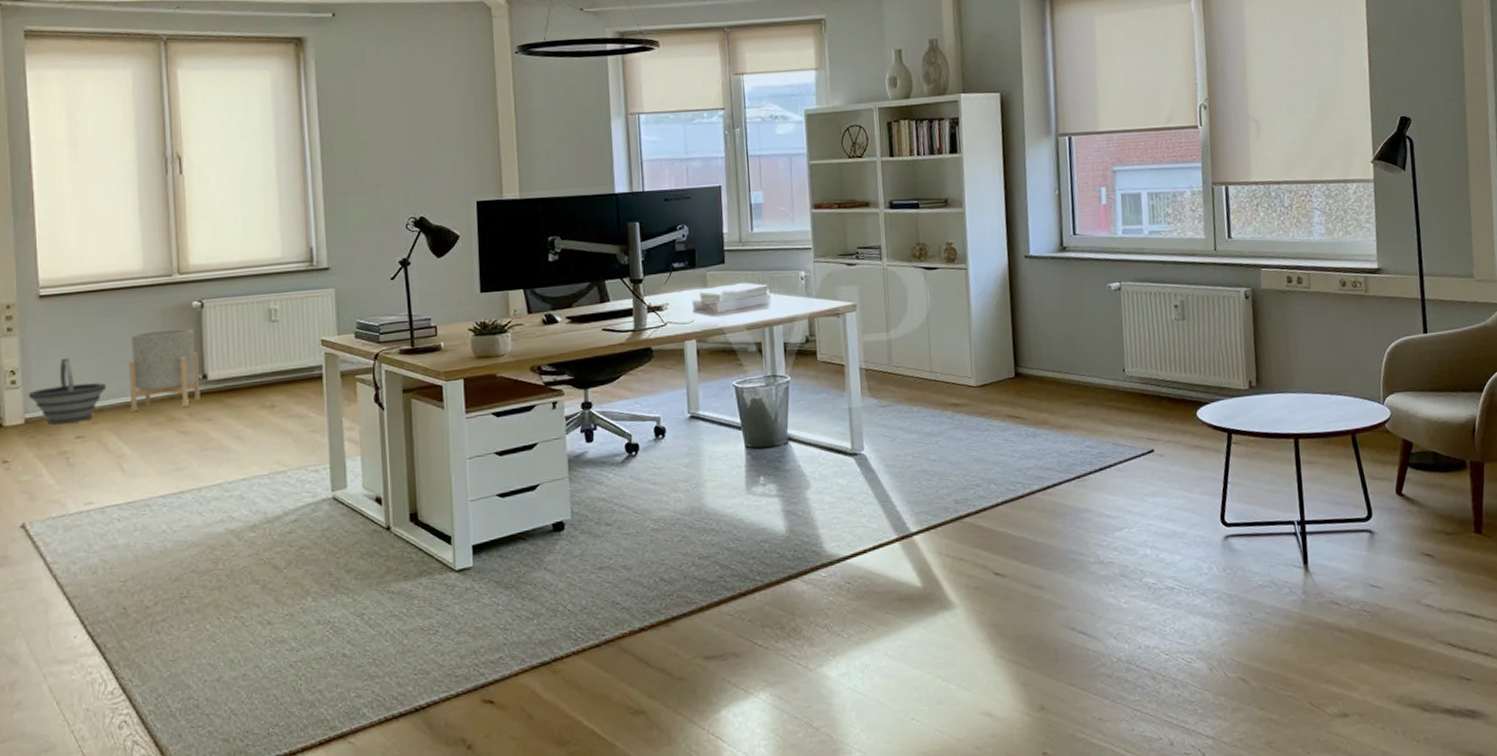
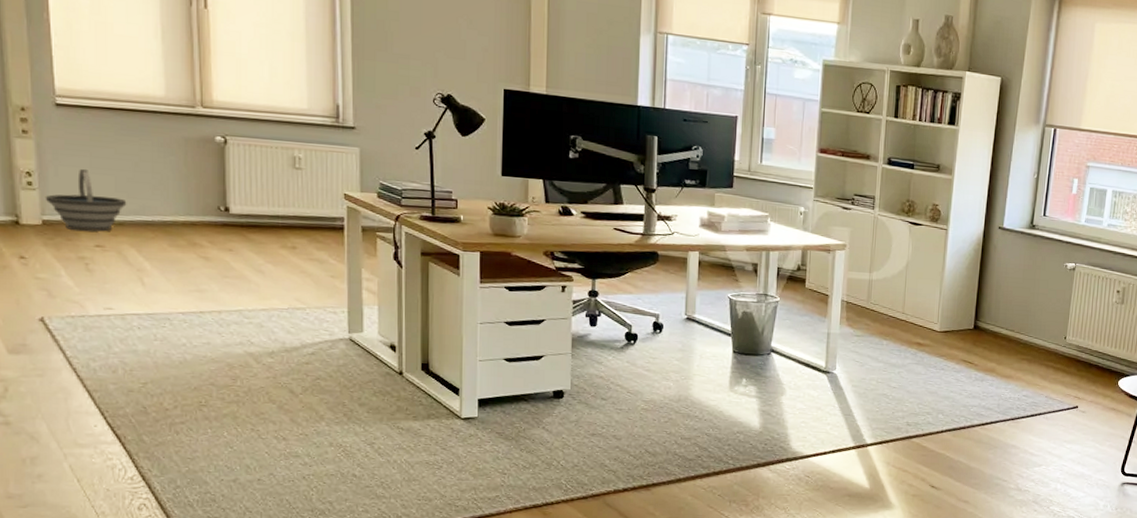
planter: present [129,329,200,411] -> none [150,157,222,236]

